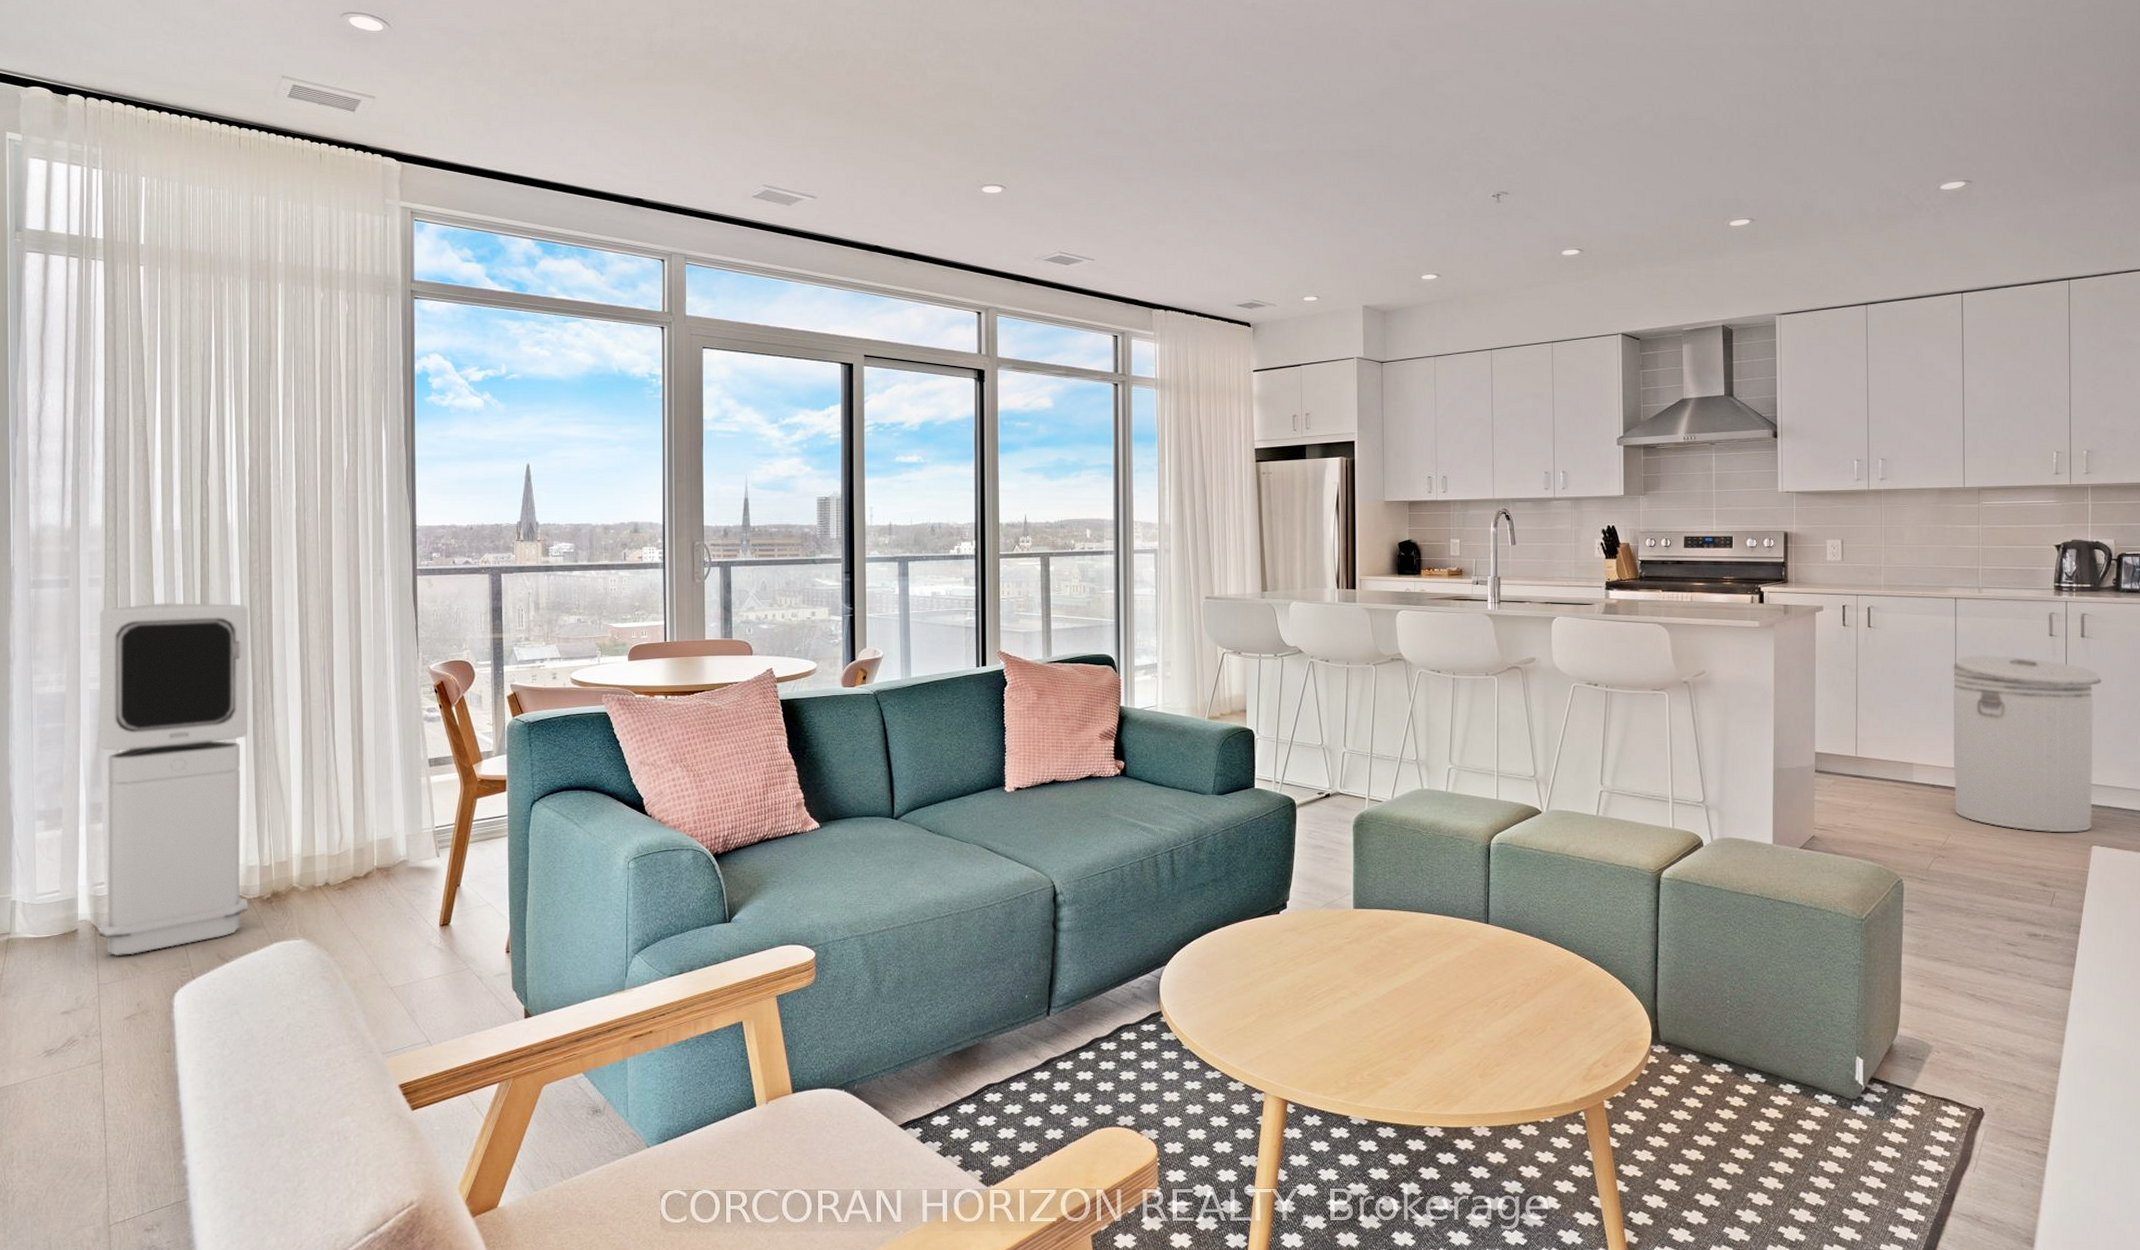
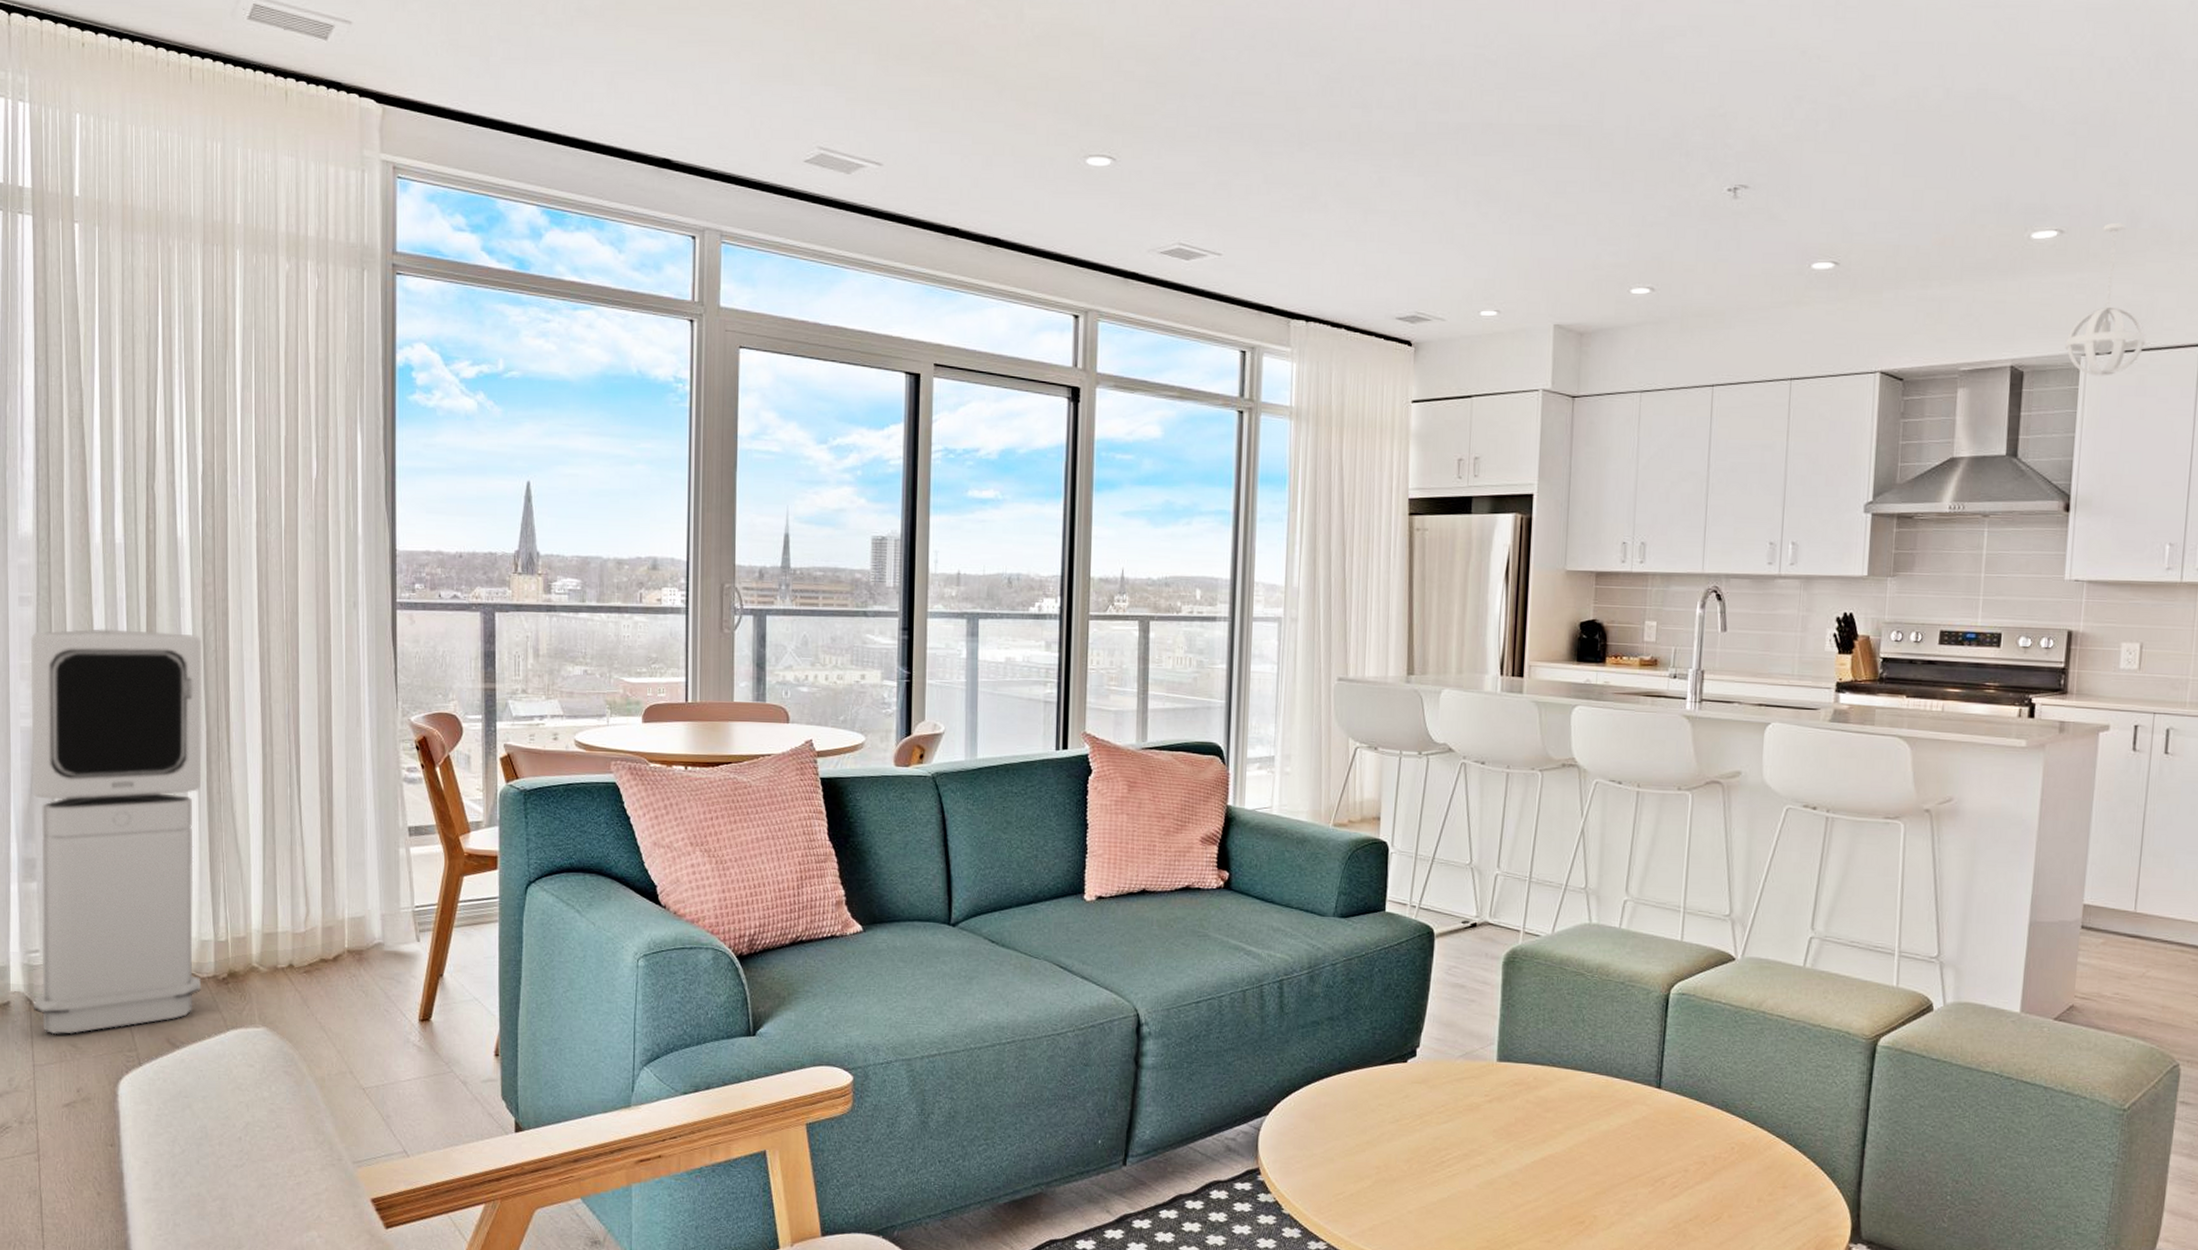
pendant light: none [1763,211,1825,331] -> present [2065,222,2147,376]

